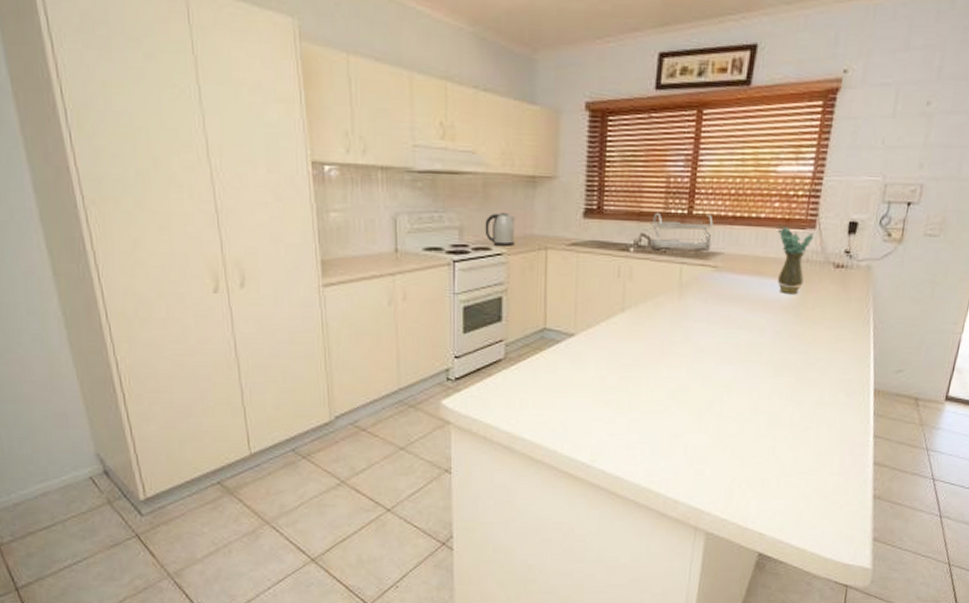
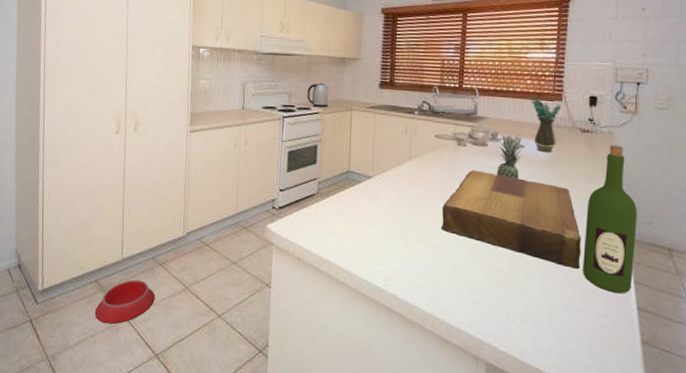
pet bowl: none [224,477,302,531] -> present [95,279,155,324]
tea set: none [655,260,767,292] -> present [434,123,526,149]
cutting board: none [659,320,821,426] -> present [441,170,581,269]
fruit: none [729,273,761,329] -> present [496,134,522,179]
wine bottle: none [819,281,888,450] -> present [583,144,637,294]

